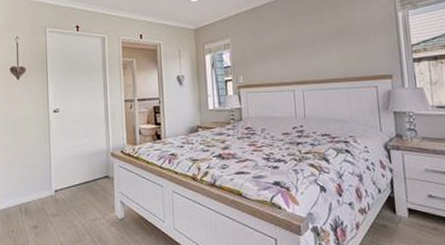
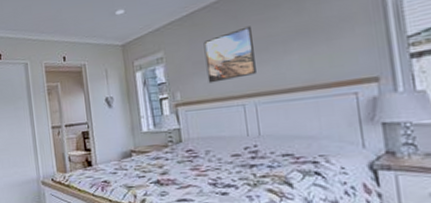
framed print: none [264,24,304,70] -> present [203,26,256,84]

